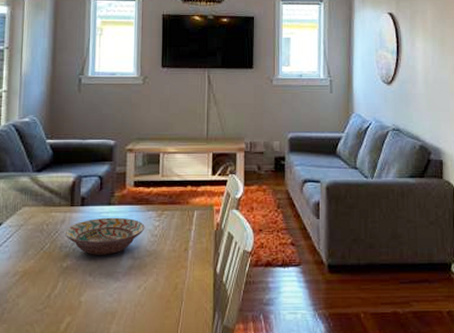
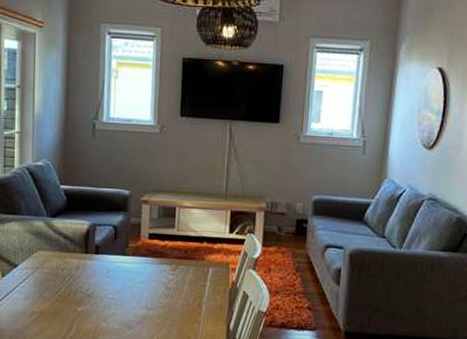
decorative bowl: present [64,217,145,255] -> none [79,267,159,304]

